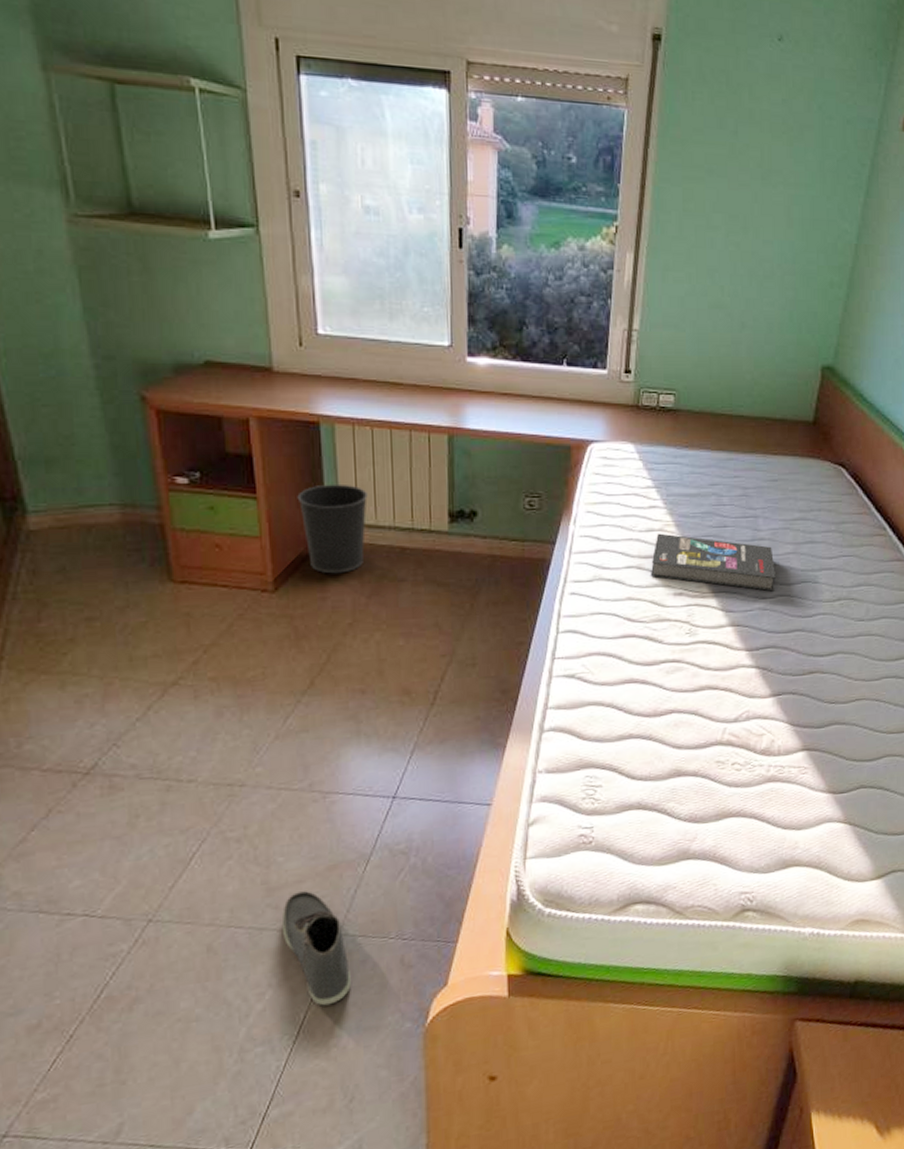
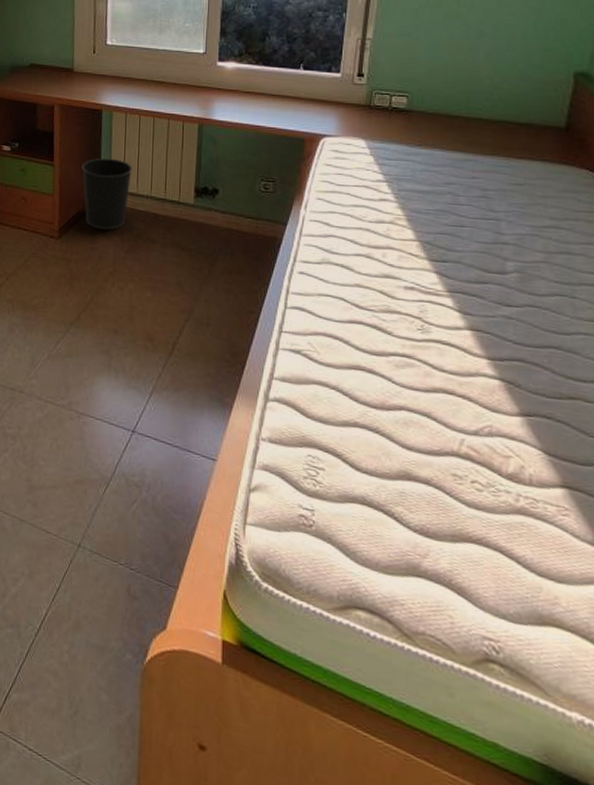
sneaker: present [281,891,351,1006] -> none [36,496,85,611]
book: present [650,533,777,592] -> none [379,225,524,300]

